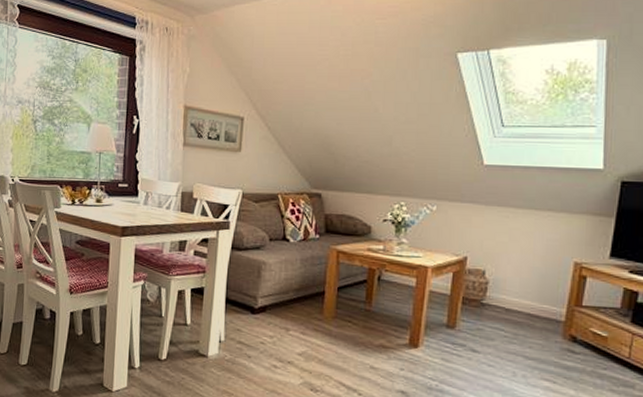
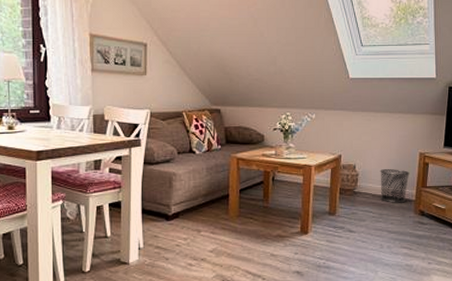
waste bin: none [516,279,559,324] -> present [380,169,410,203]

